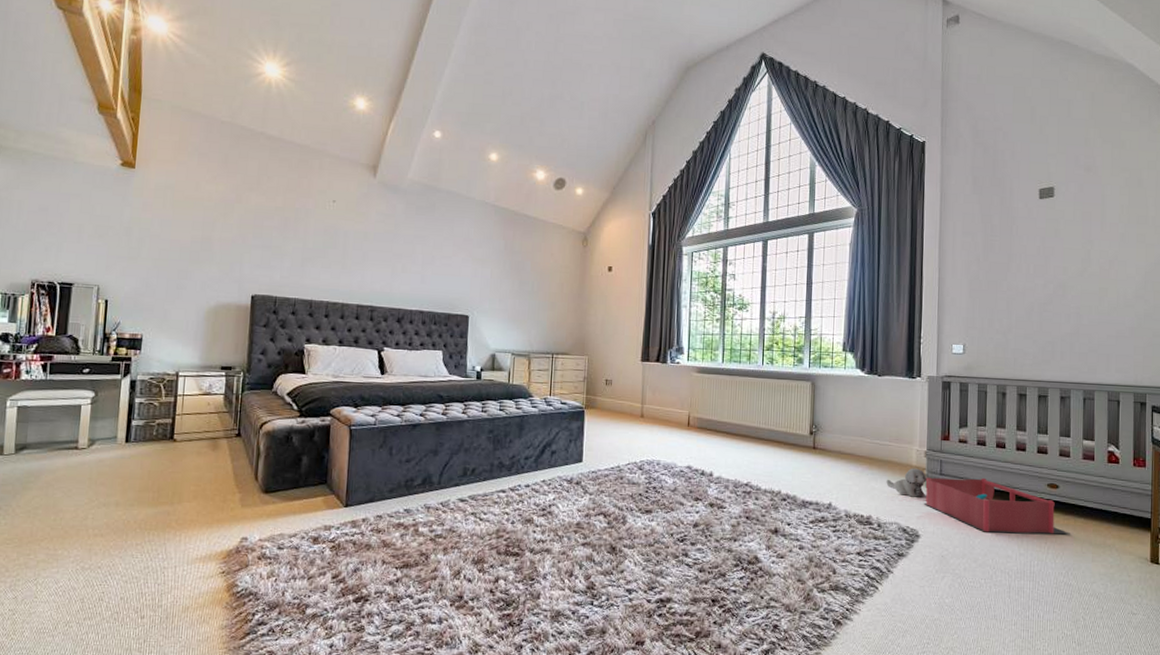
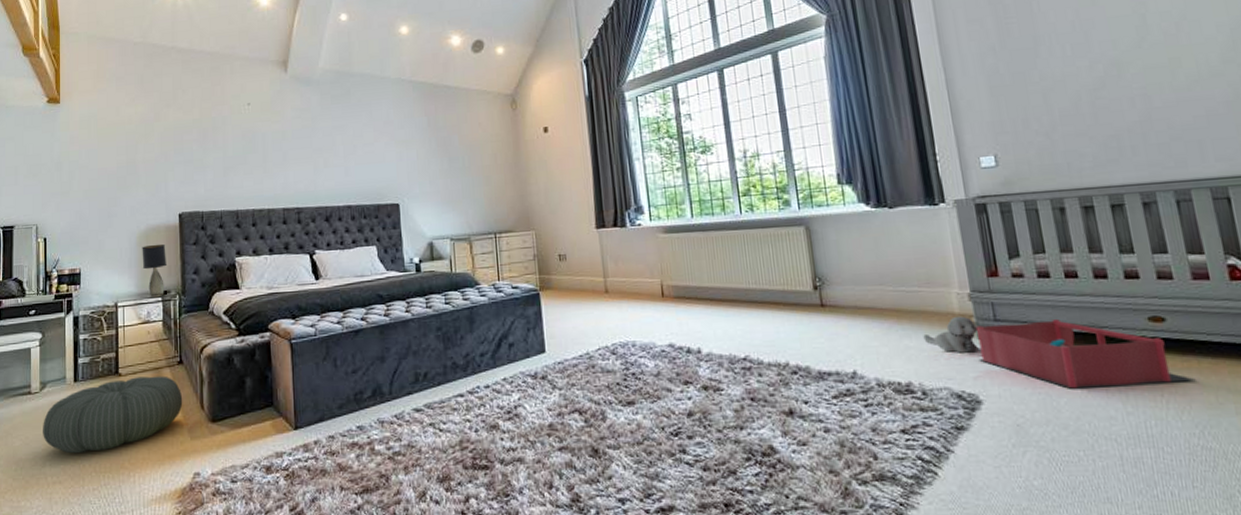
pouf: none [87,444,238,510] -> present [43,376,183,454]
table lamp: none [208,321,235,373] -> present [142,243,168,298]

